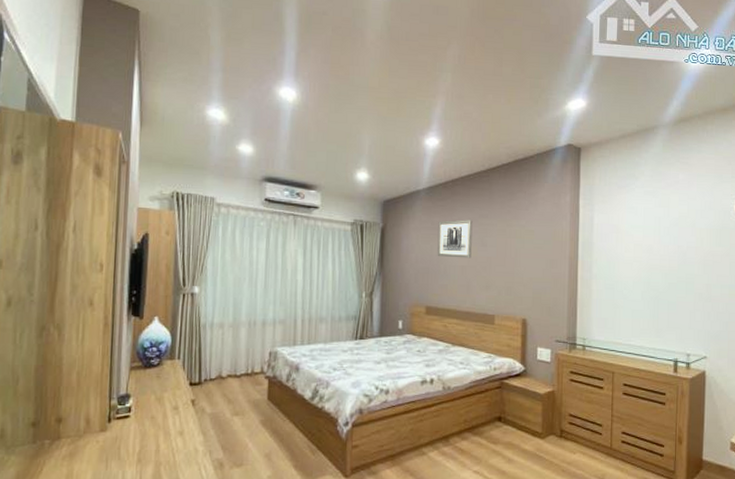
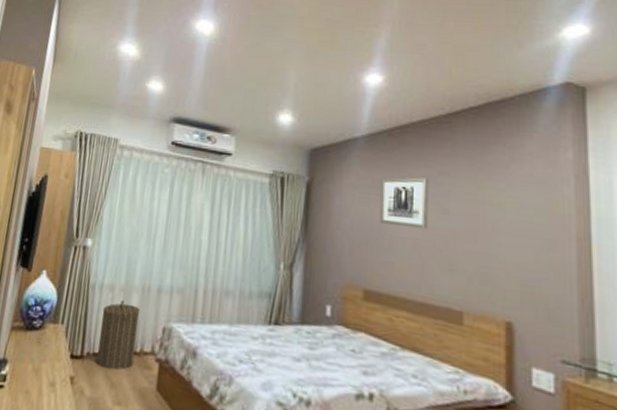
laundry hamper: none [214,334,249,390] -> present [97,300,140,370]

